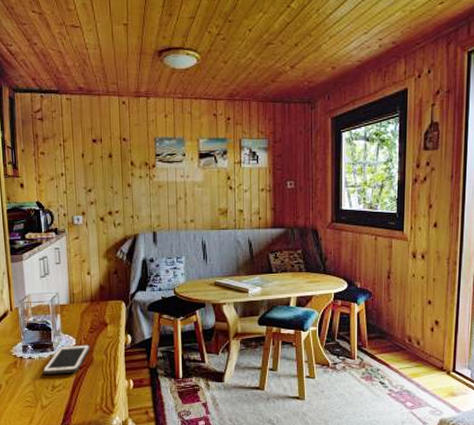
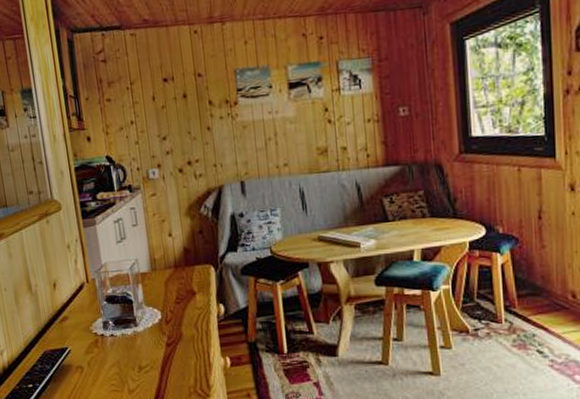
cell phone: present [42,345,90,375] -> none [127,318,178,355]

